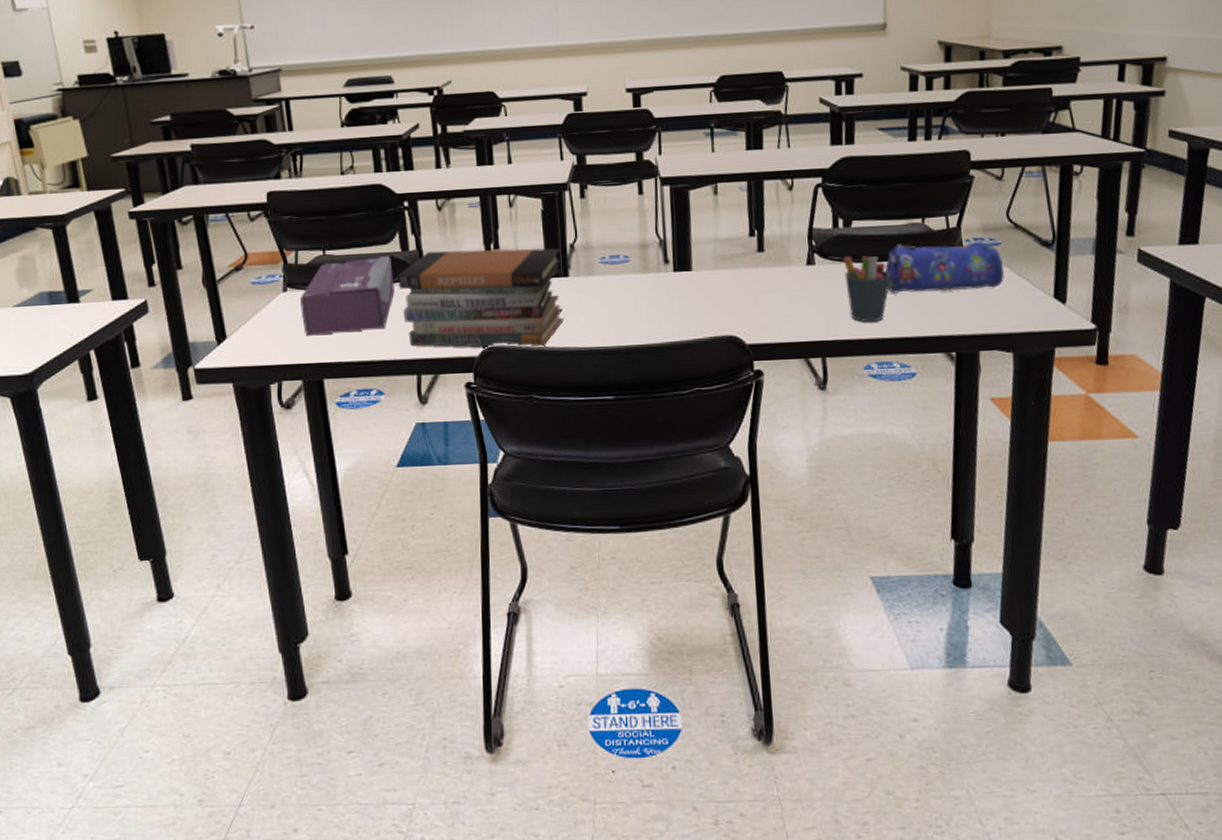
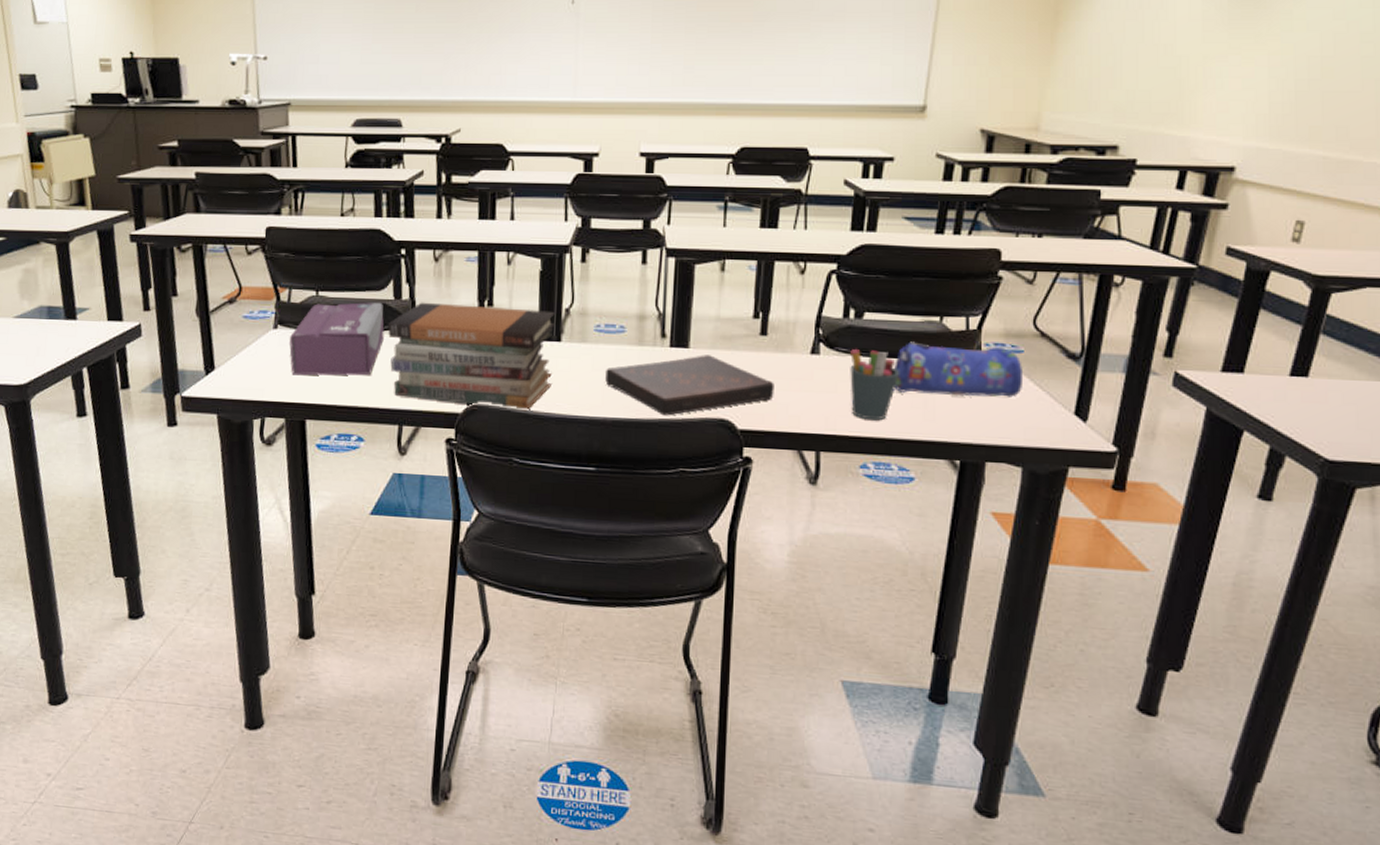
book: none [615,275,777,339] -> present [605,355,774,416]

